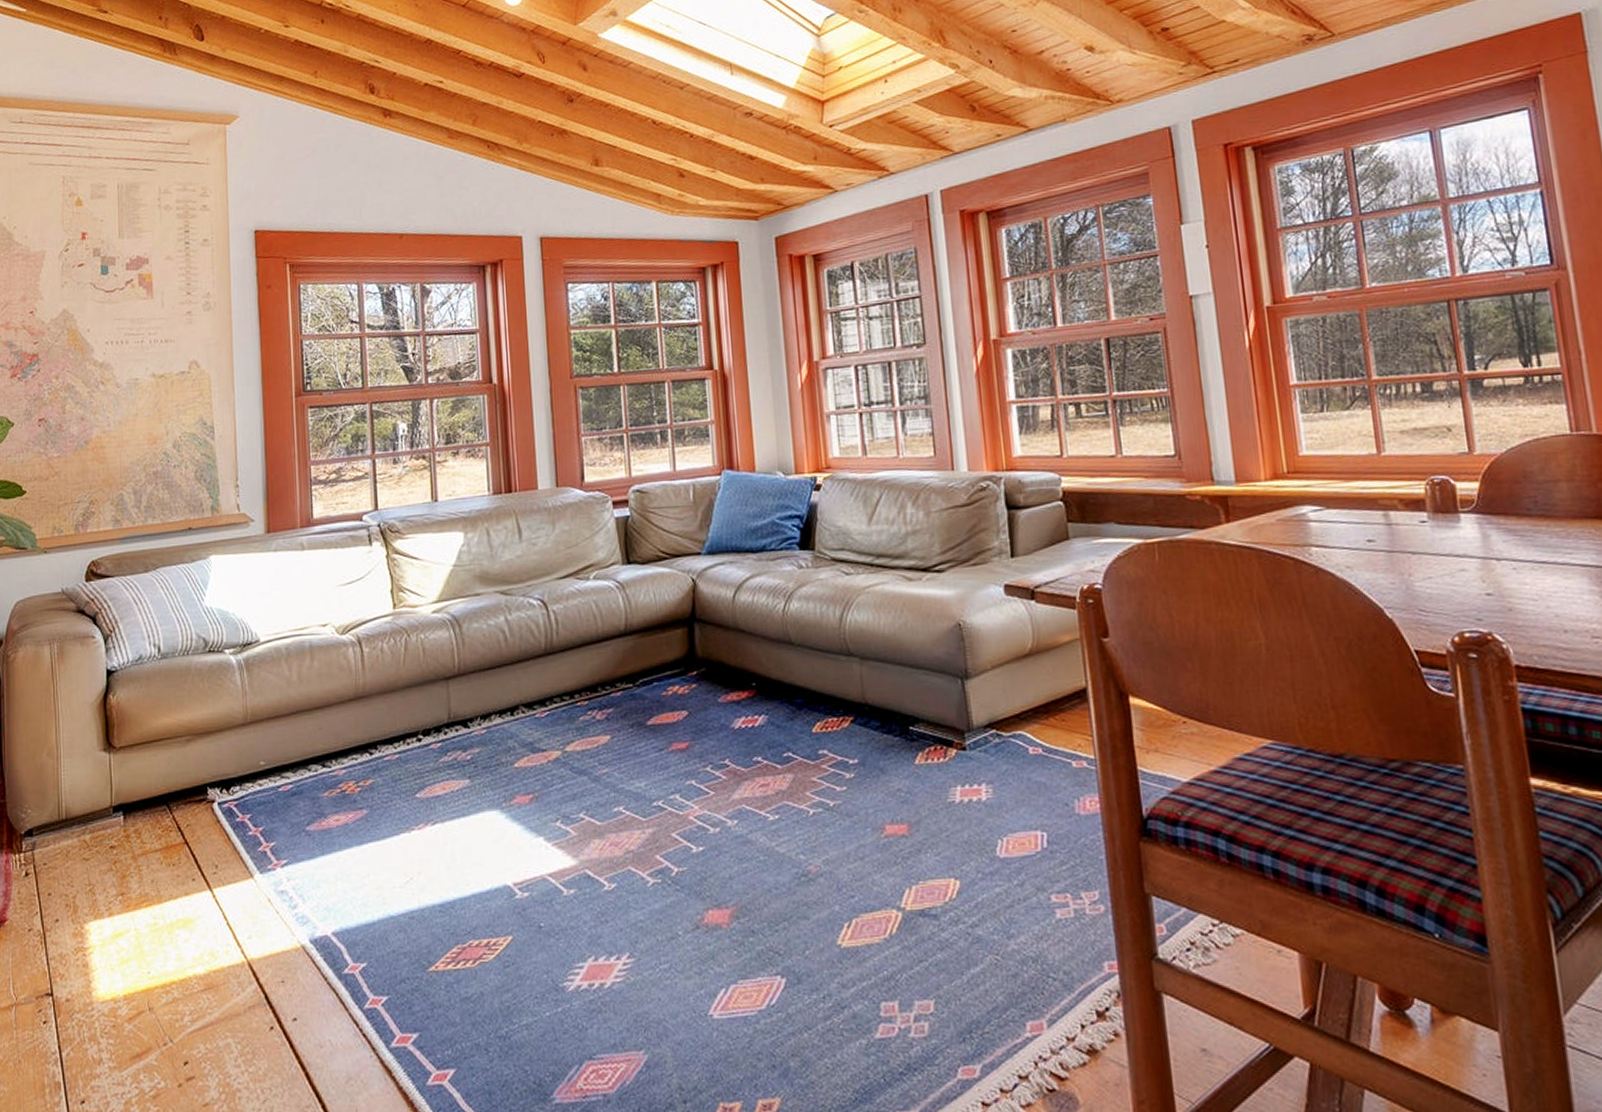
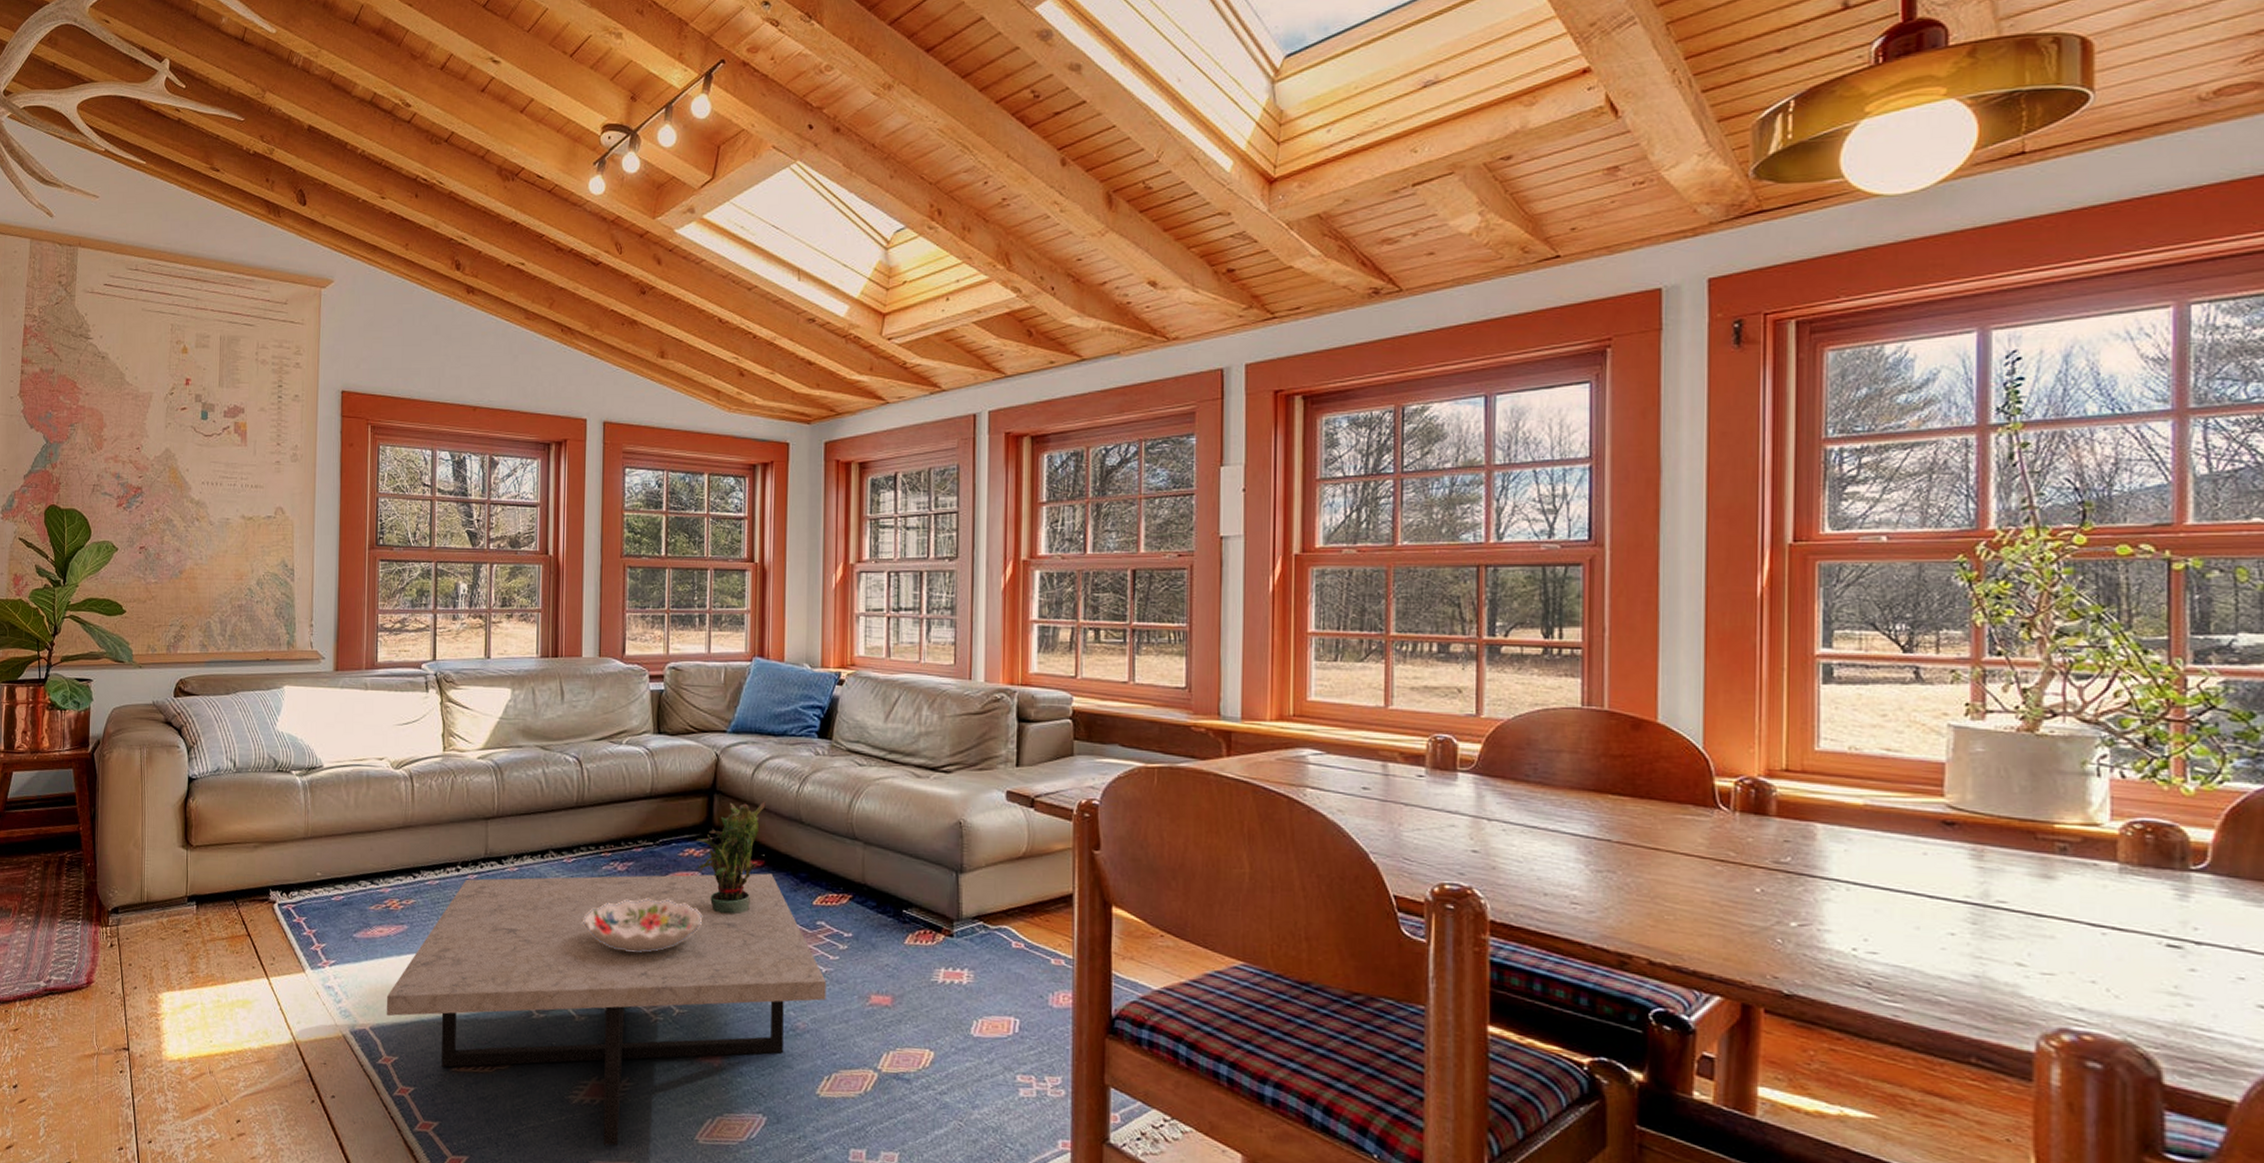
coffee table: none [348,703,837,1036] -> present [386,873,827,1146]
decorative bowl: none [563,746,694,809] -> present [583,899,702,953]
potted plant: none [678,625,751,755] -> present [695,801,766,915]

